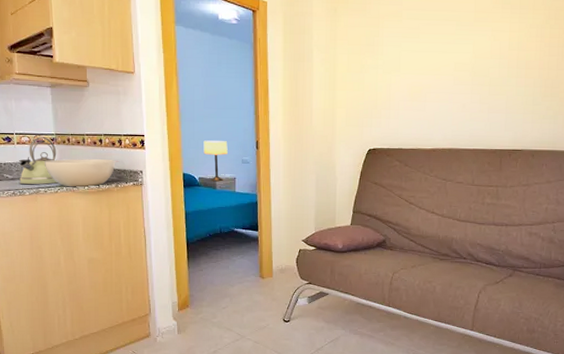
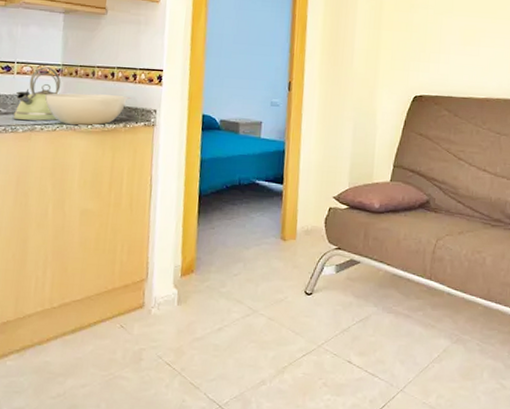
table lamp: present [203,140,228,182] -> none [228,78,257,126]

